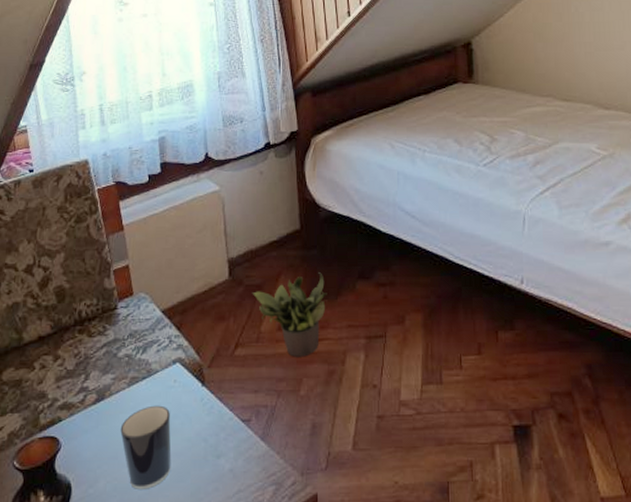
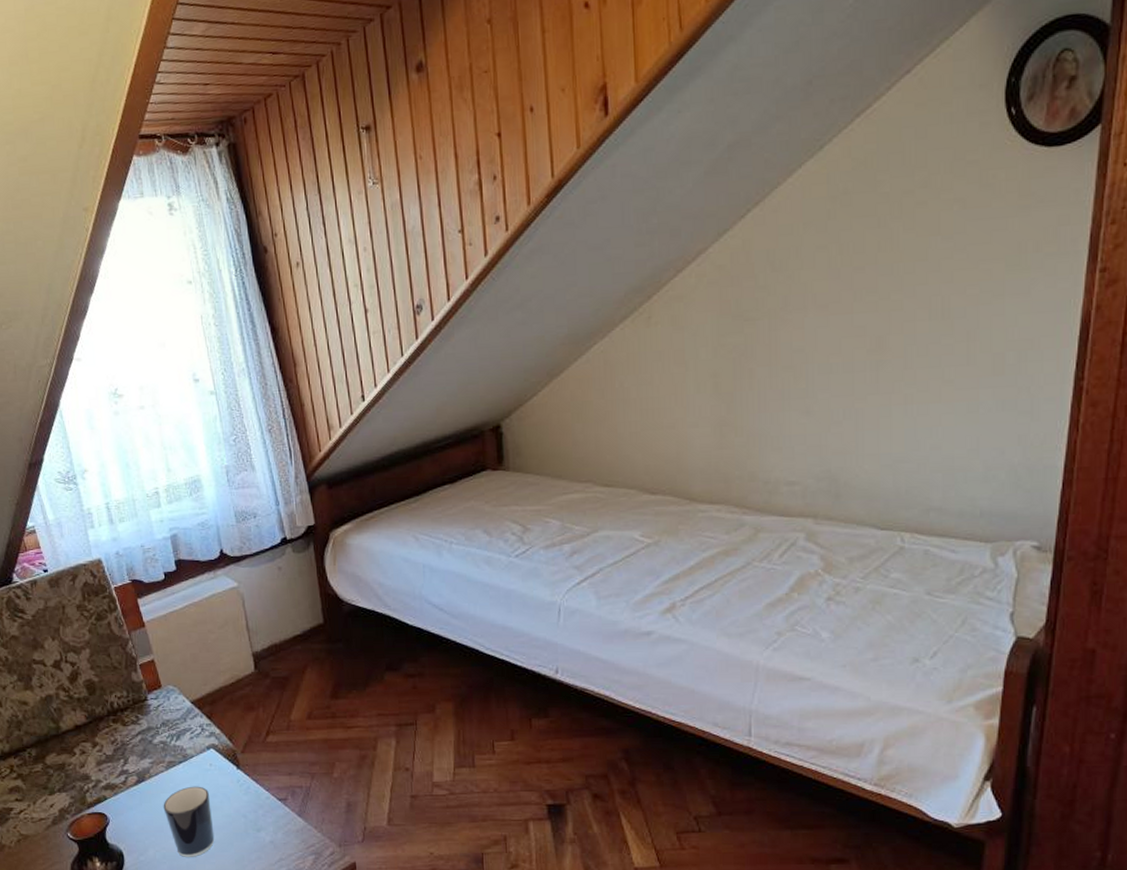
potted plant: present [252,272,327,357] -> none [279,665,355,743]

